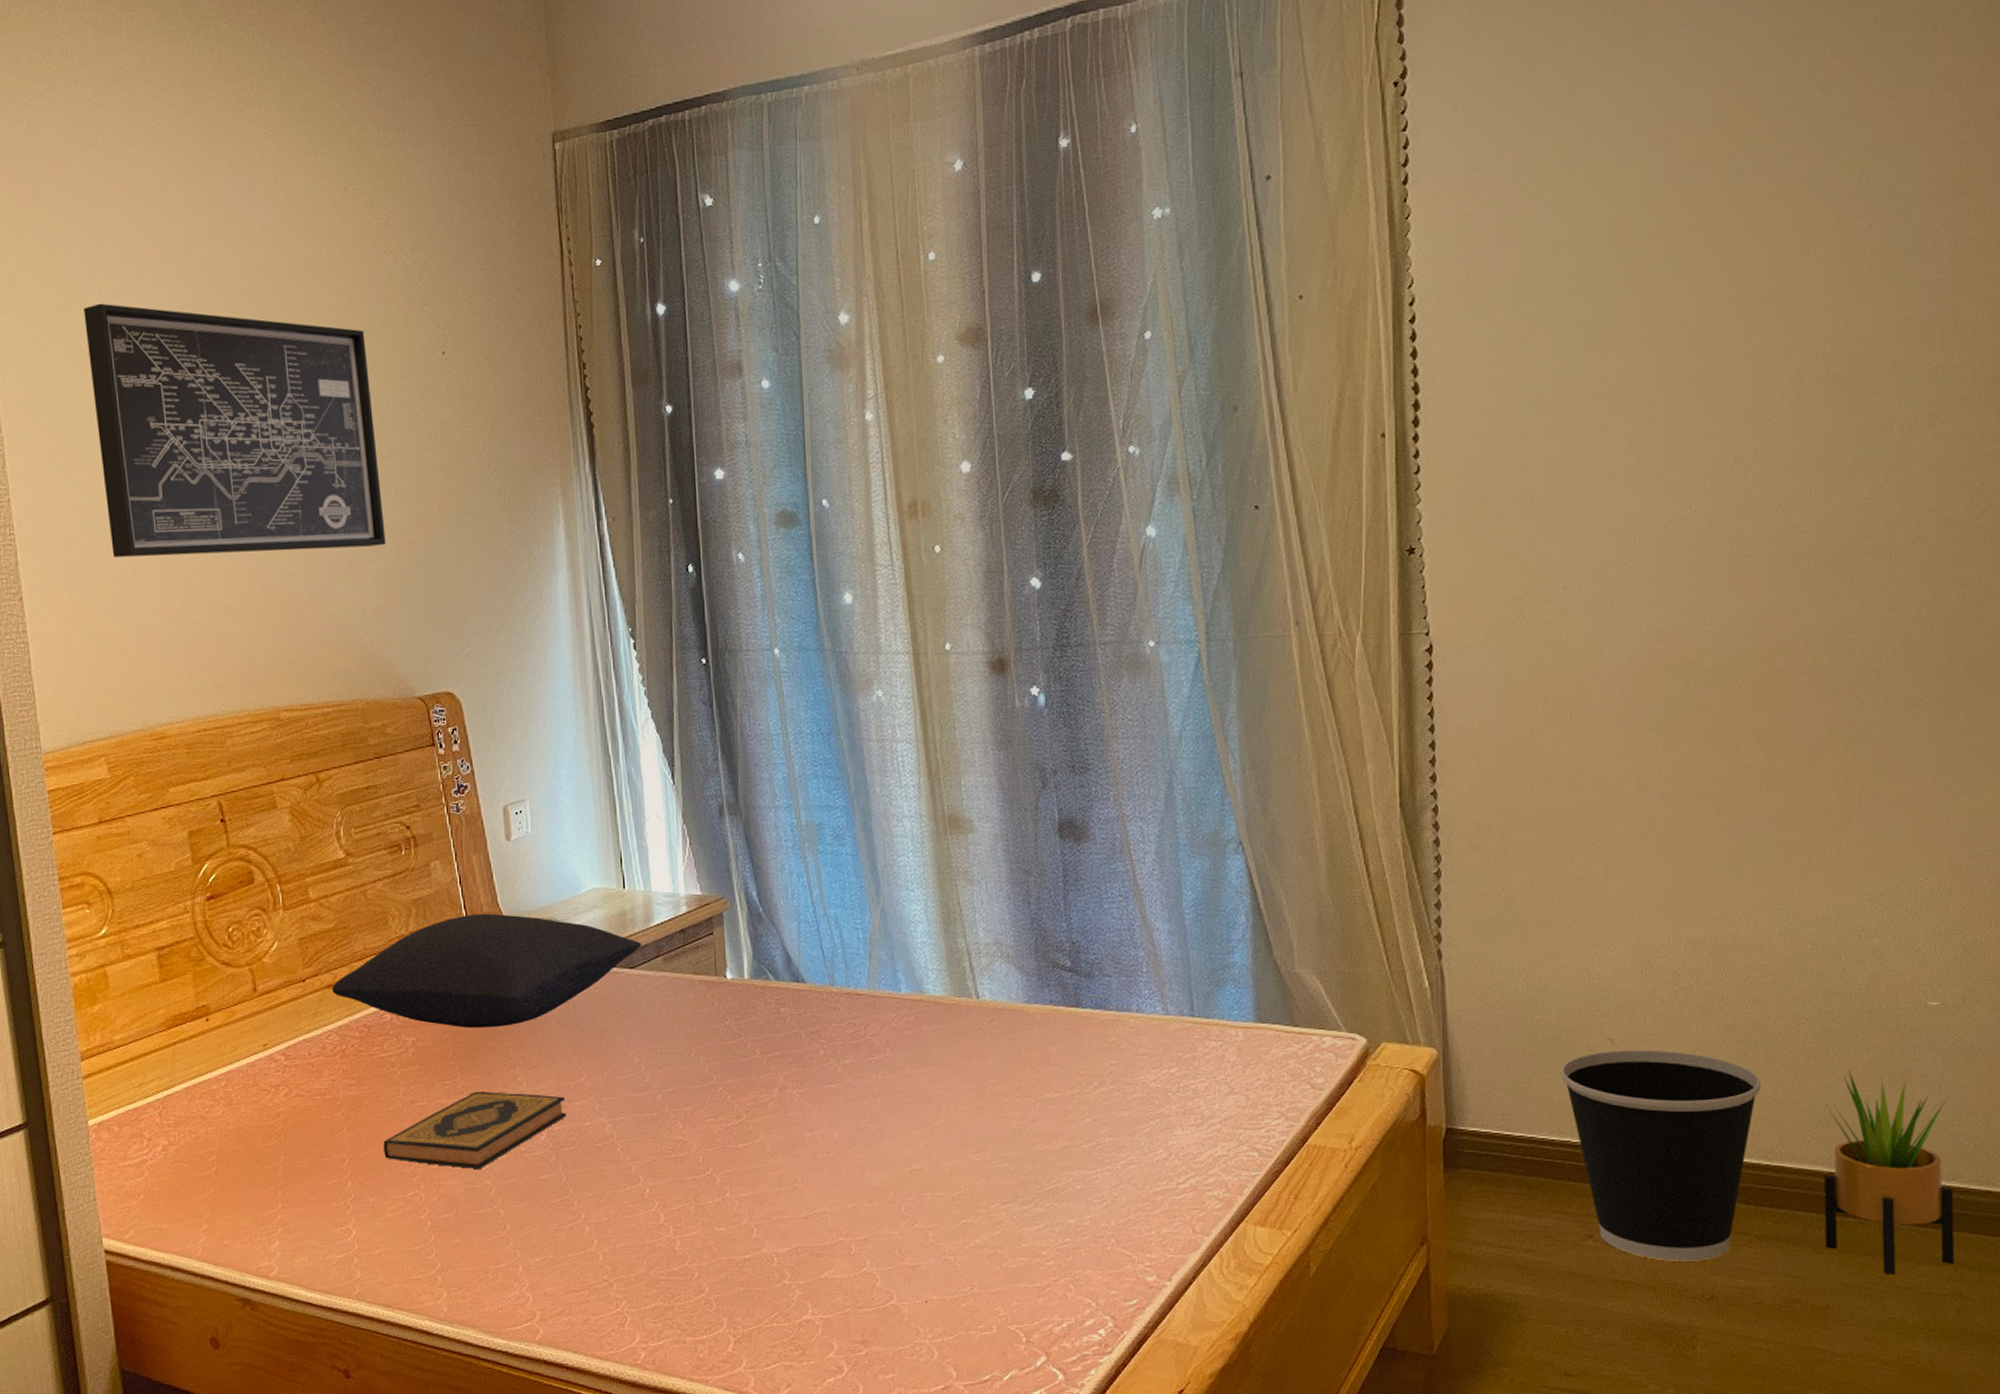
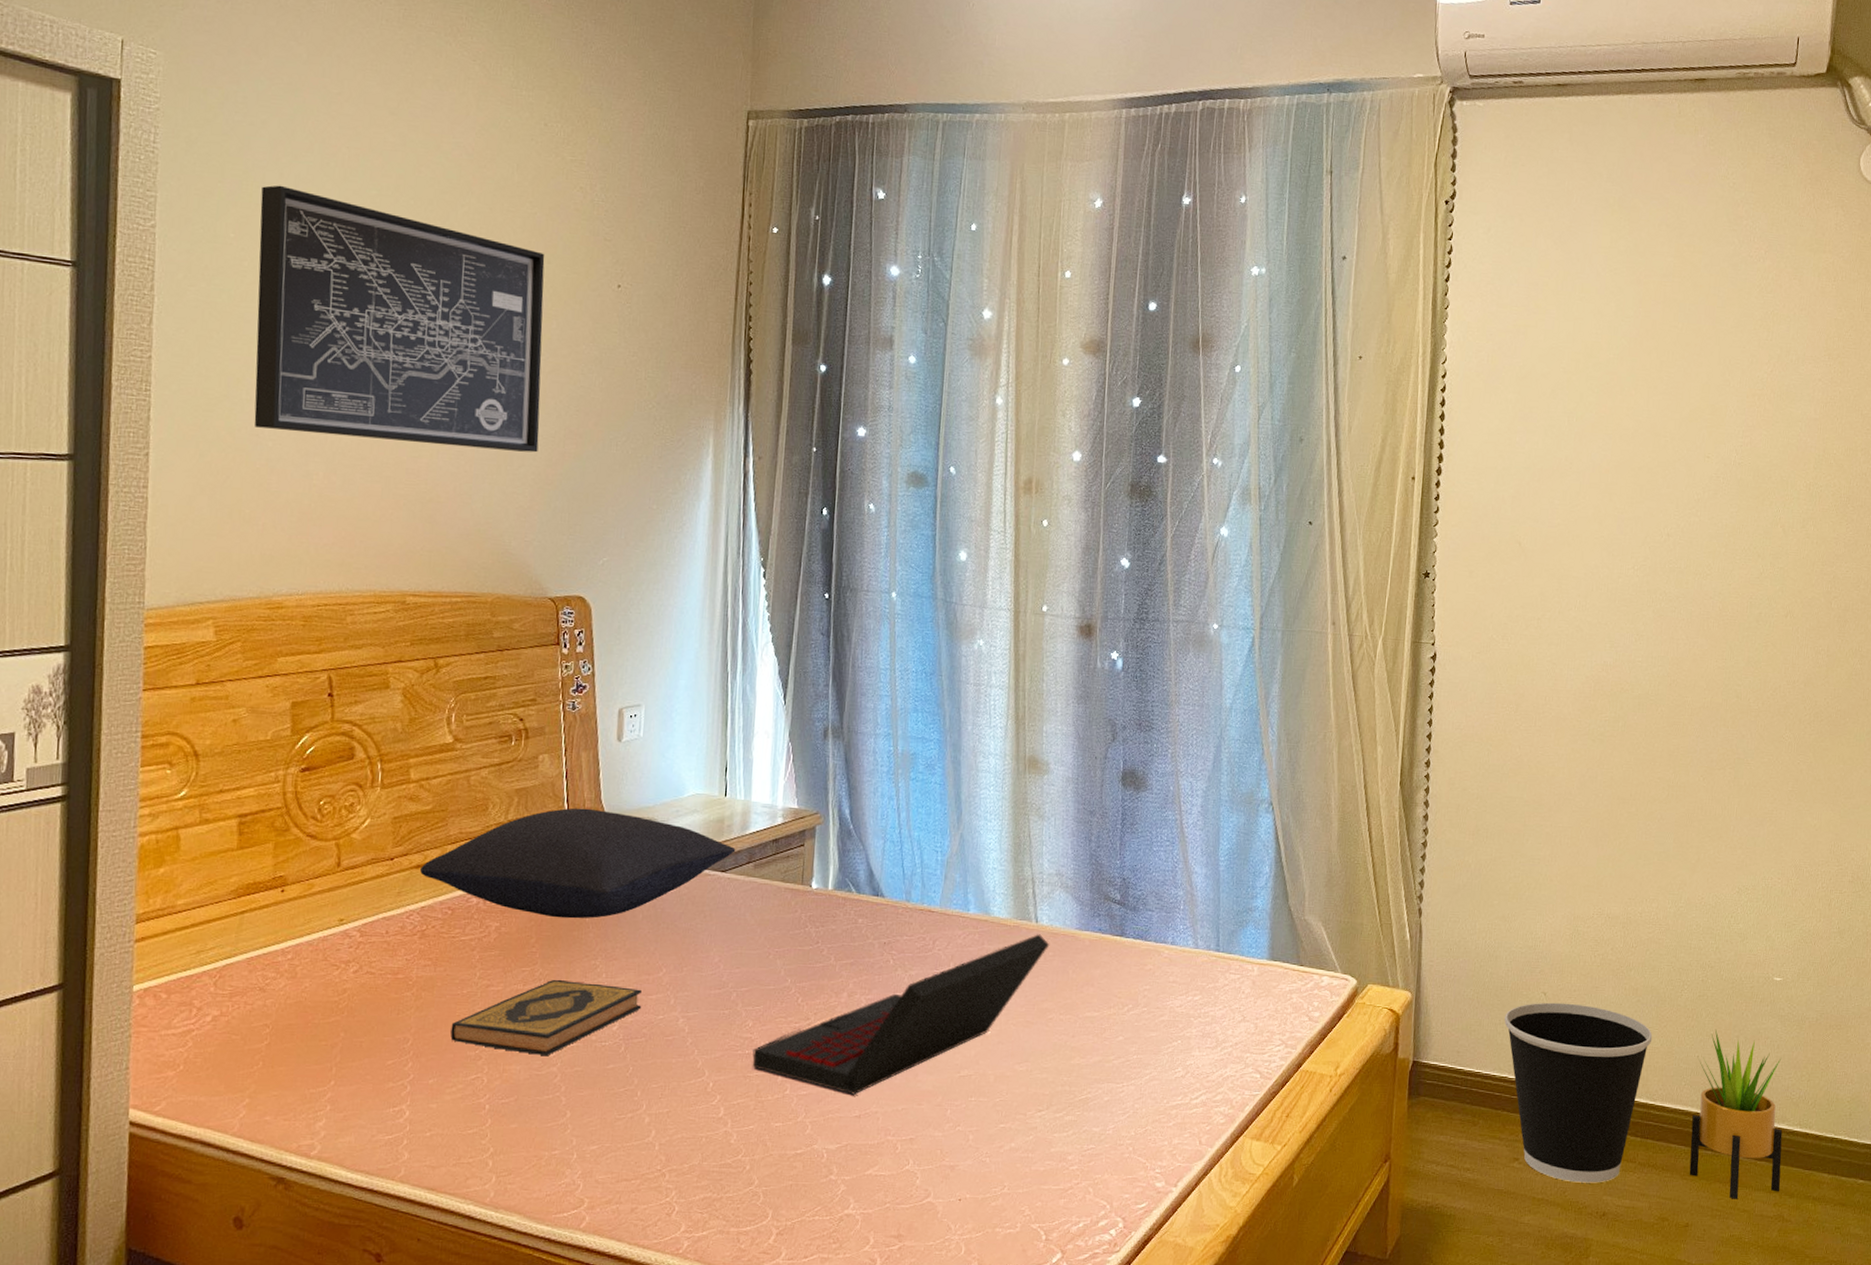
laptop: none [686,1011,996,1195] -> present [752,934,1050,1095]

